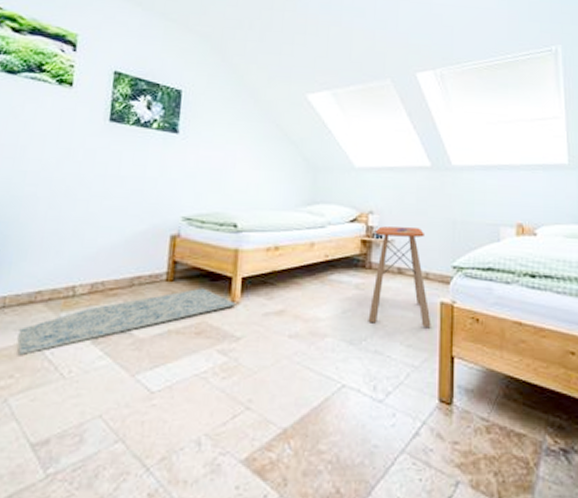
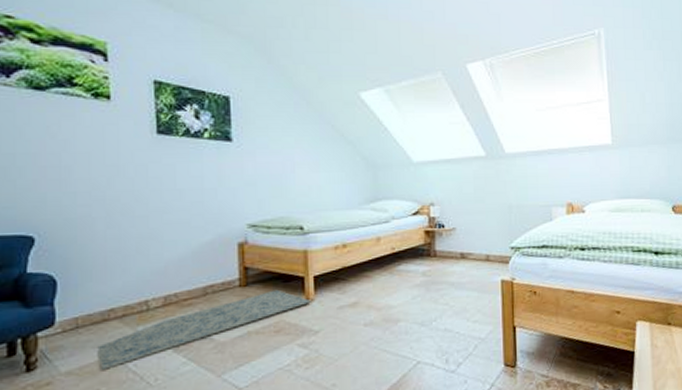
side table: present [368,226,431,327] -> none [436,215,494,306]

